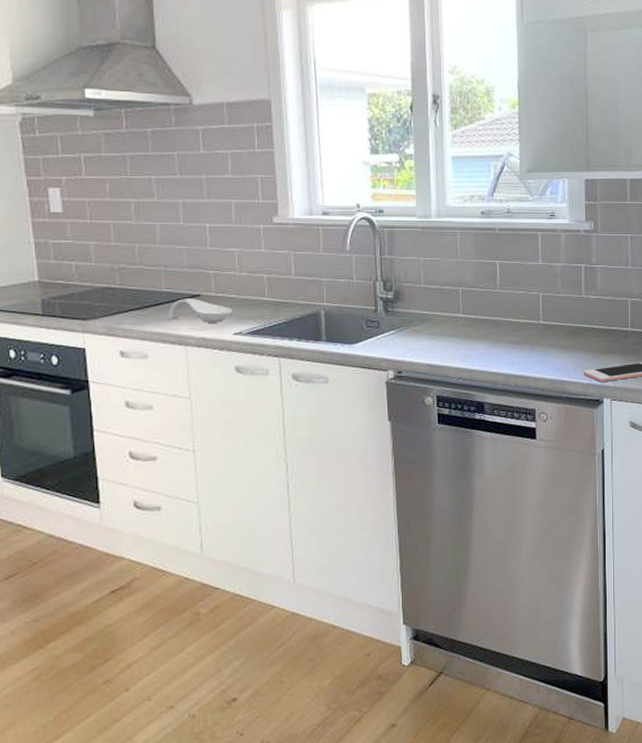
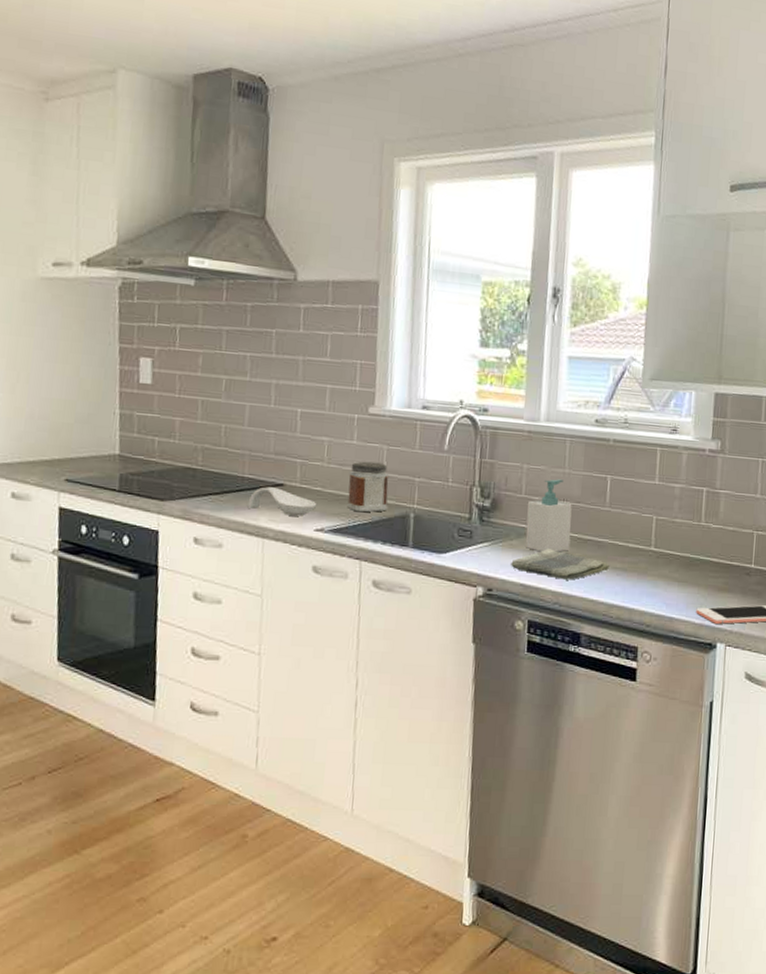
jar: none [260,267,300,314] -> present [347,461,390,513]
dish towel: none [417,331,504,357] -> present [511,549,609,580]
soap bottle: none [426,268,468,335] -> present [525,479,572,552]

